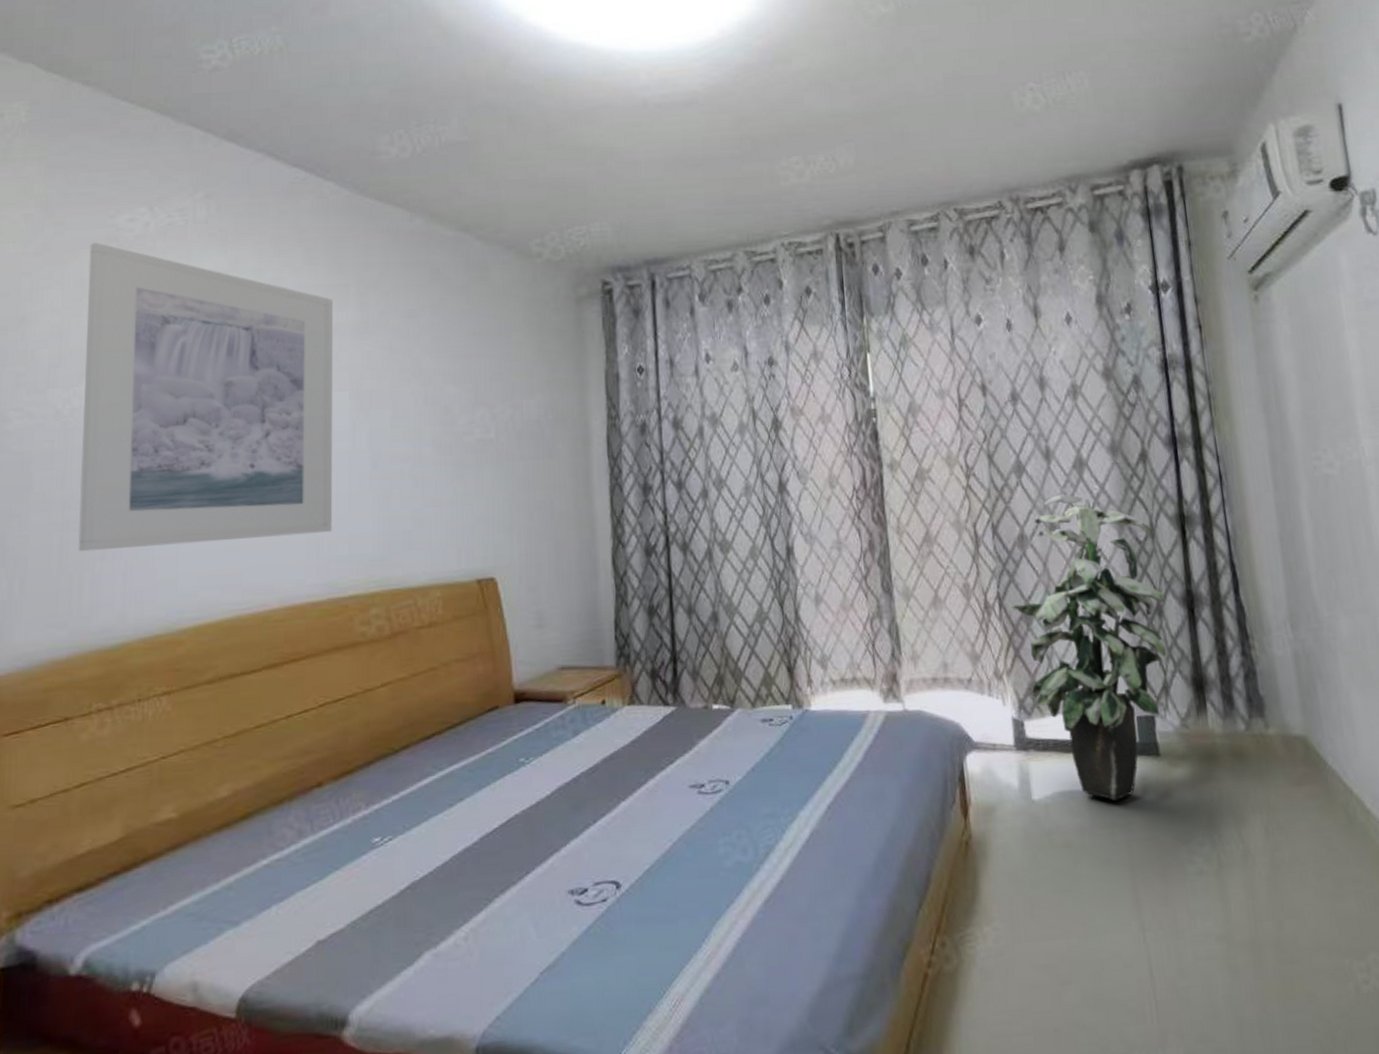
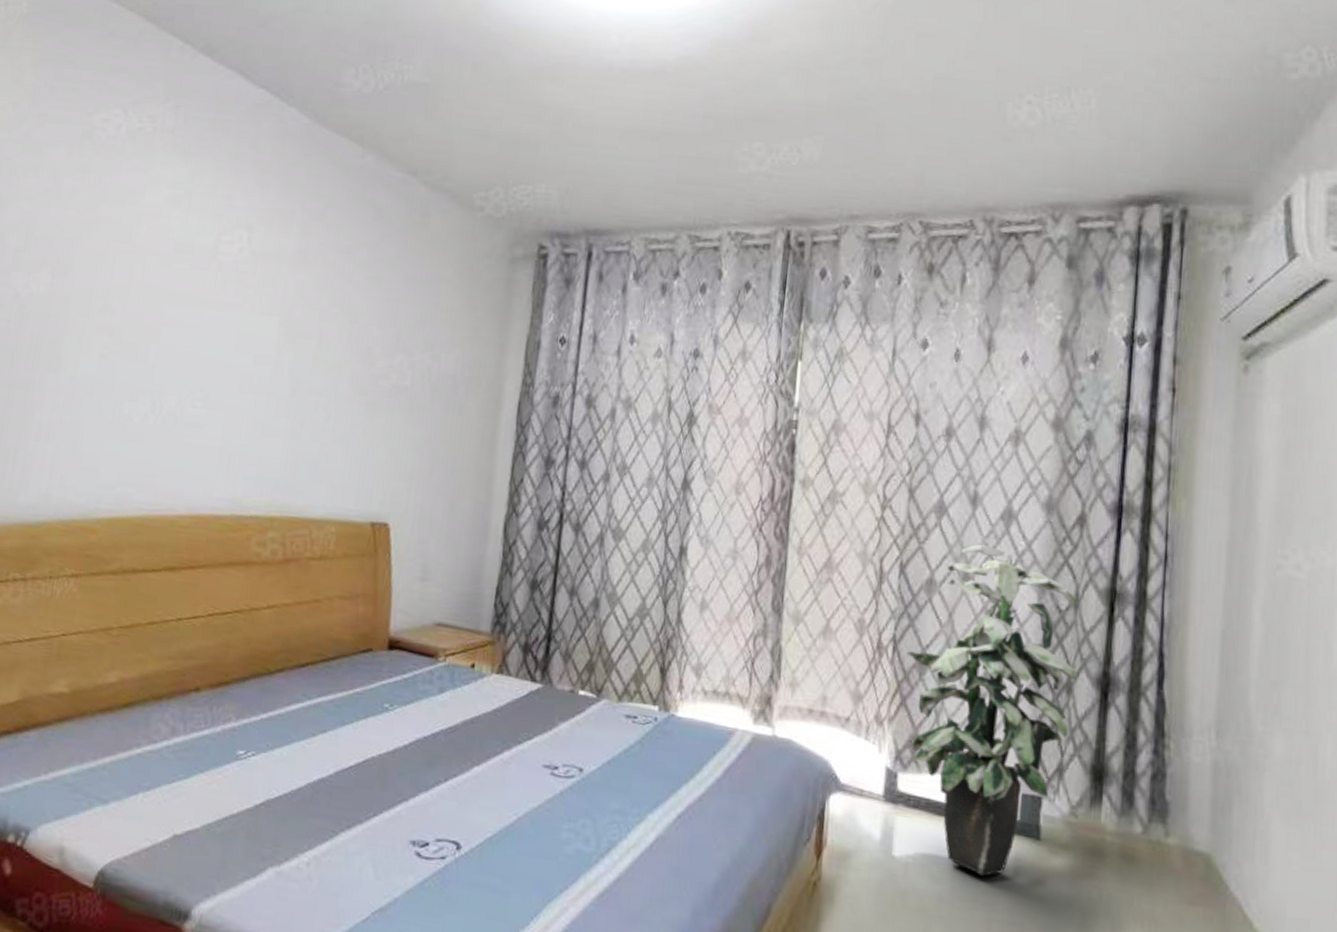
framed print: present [78,242,334,552] -> none [17,137,278,451]

